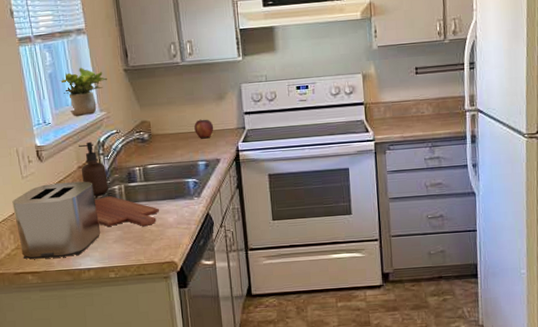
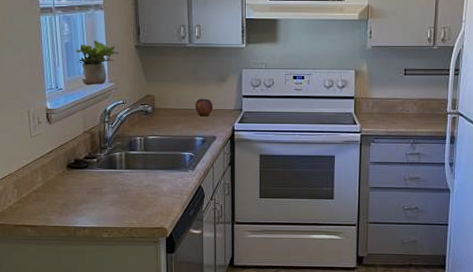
toaster: present [12,181,101,260] -> none [19,145,99,214]
soap dispenser: present [79,141,109,196] -> none [86,109,110,160]
cutting board: present [95,196,159,227] -> none [96,162,155,192]

